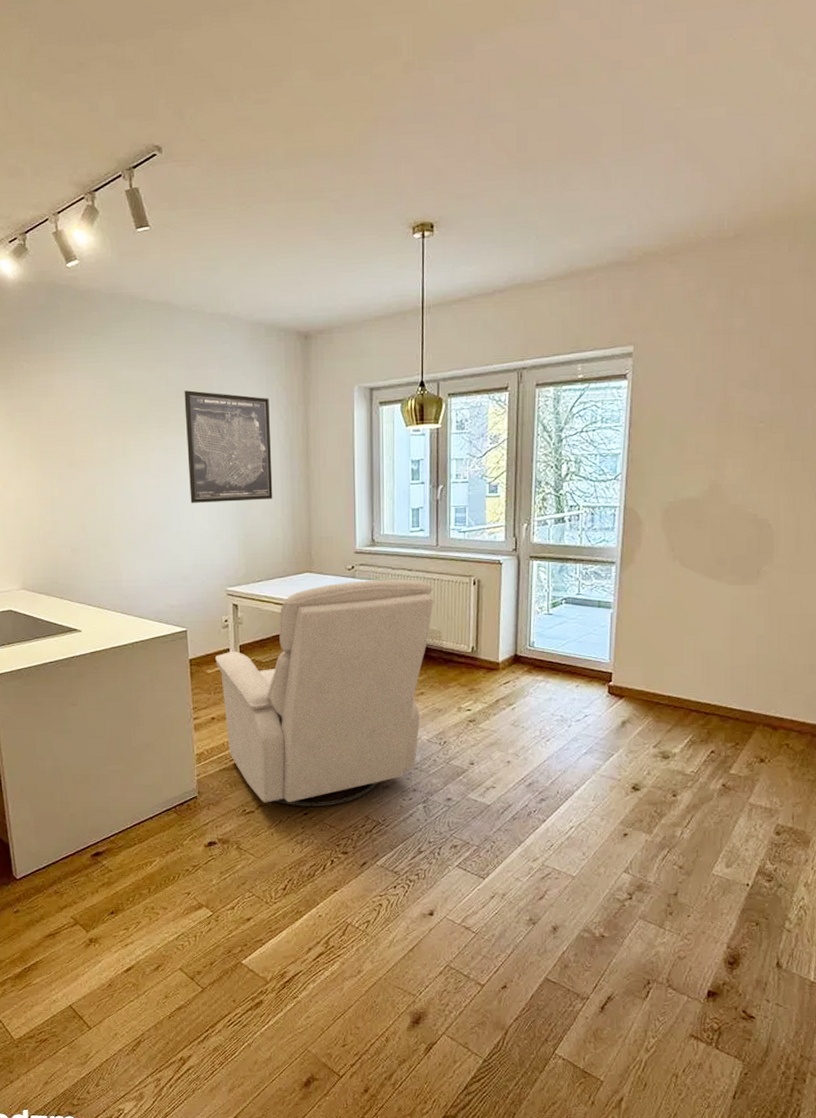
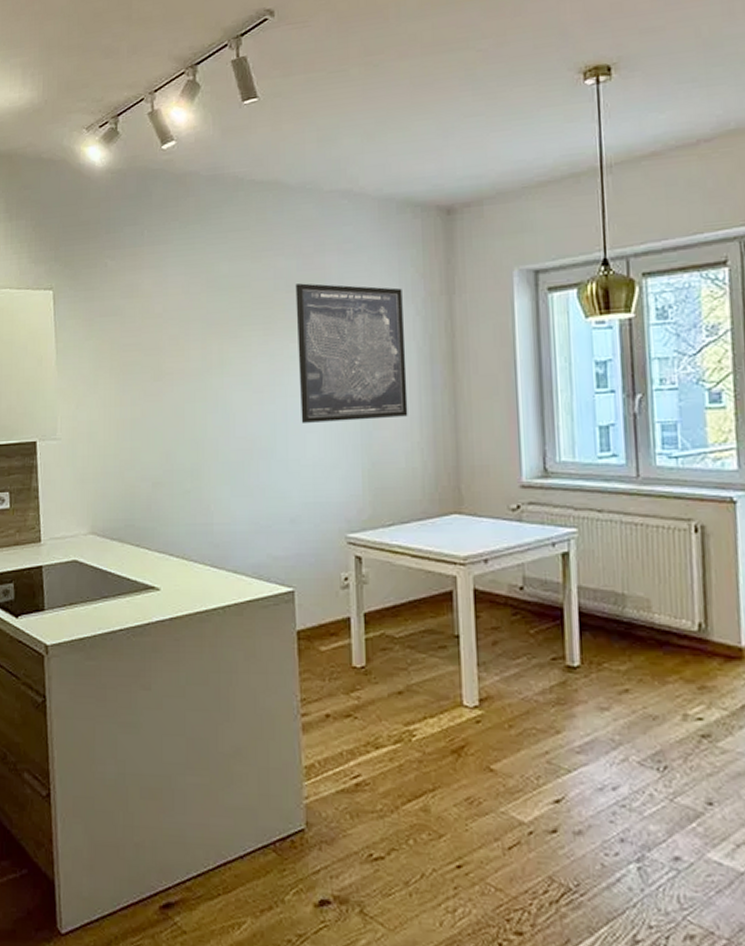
chair: present [215,579,434,808] -> none [332,524,636,858]

